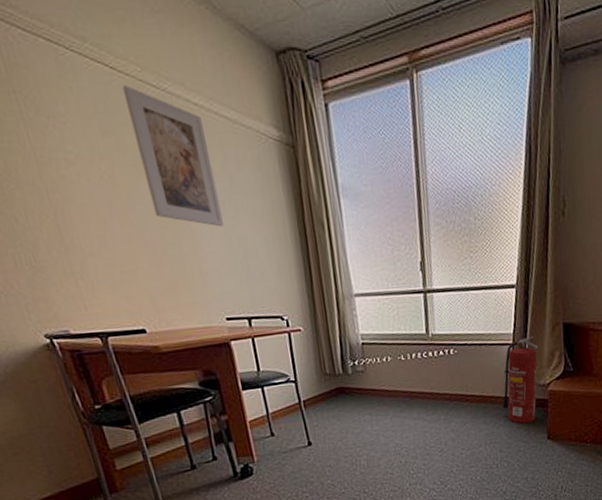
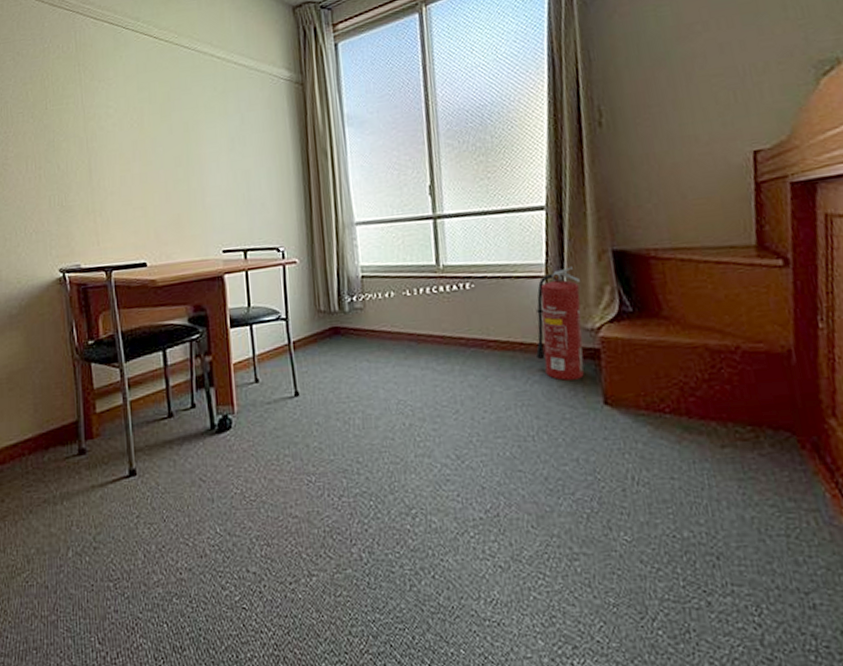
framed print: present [122,85,224,227] -> none [161,49,231,162]

